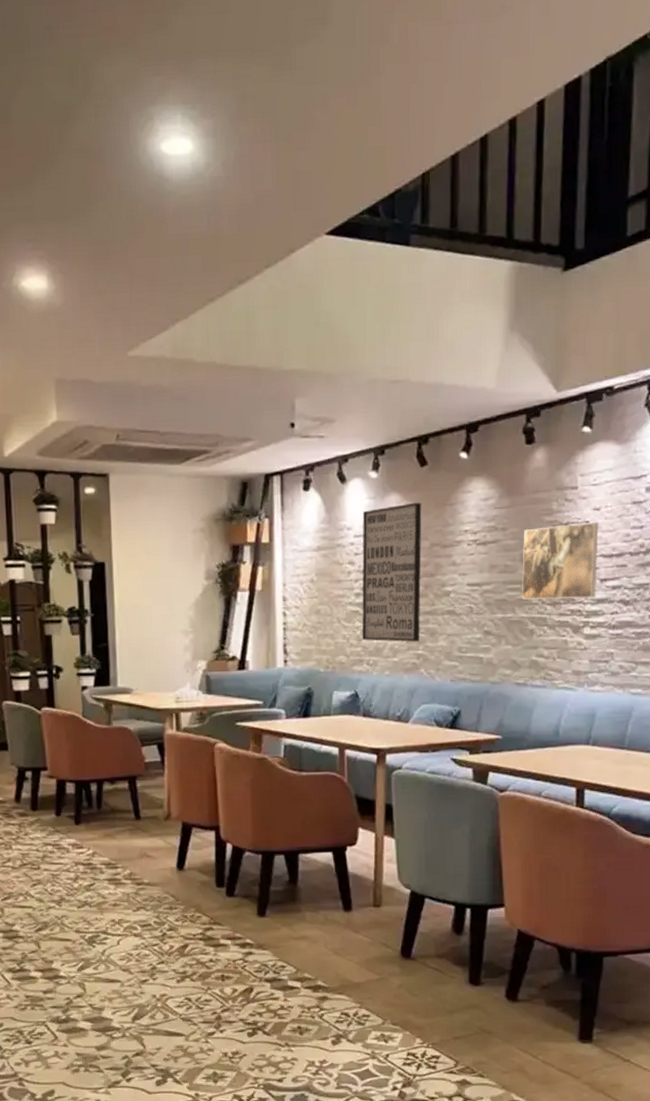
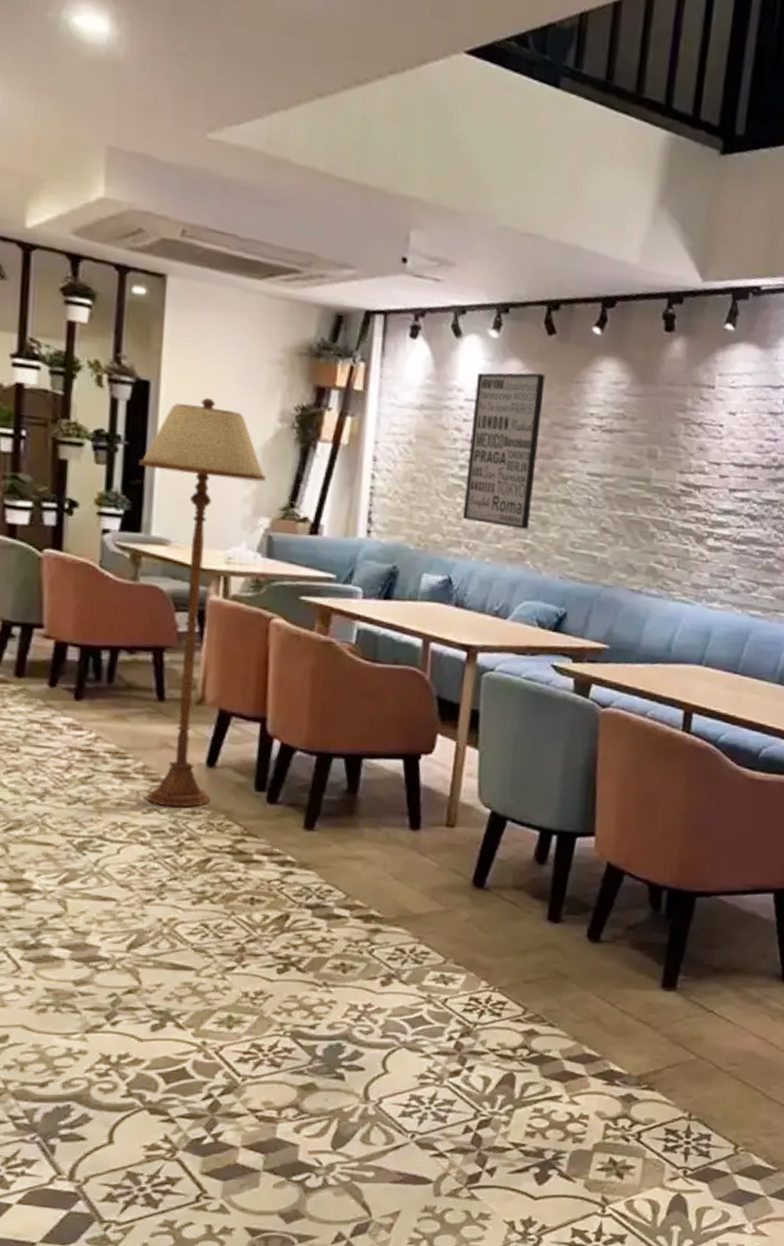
floor lamp: none [103,568,201,905] -> present [139,397,267,808]
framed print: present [522,522,599,600] -> none [645,423,733,507]

